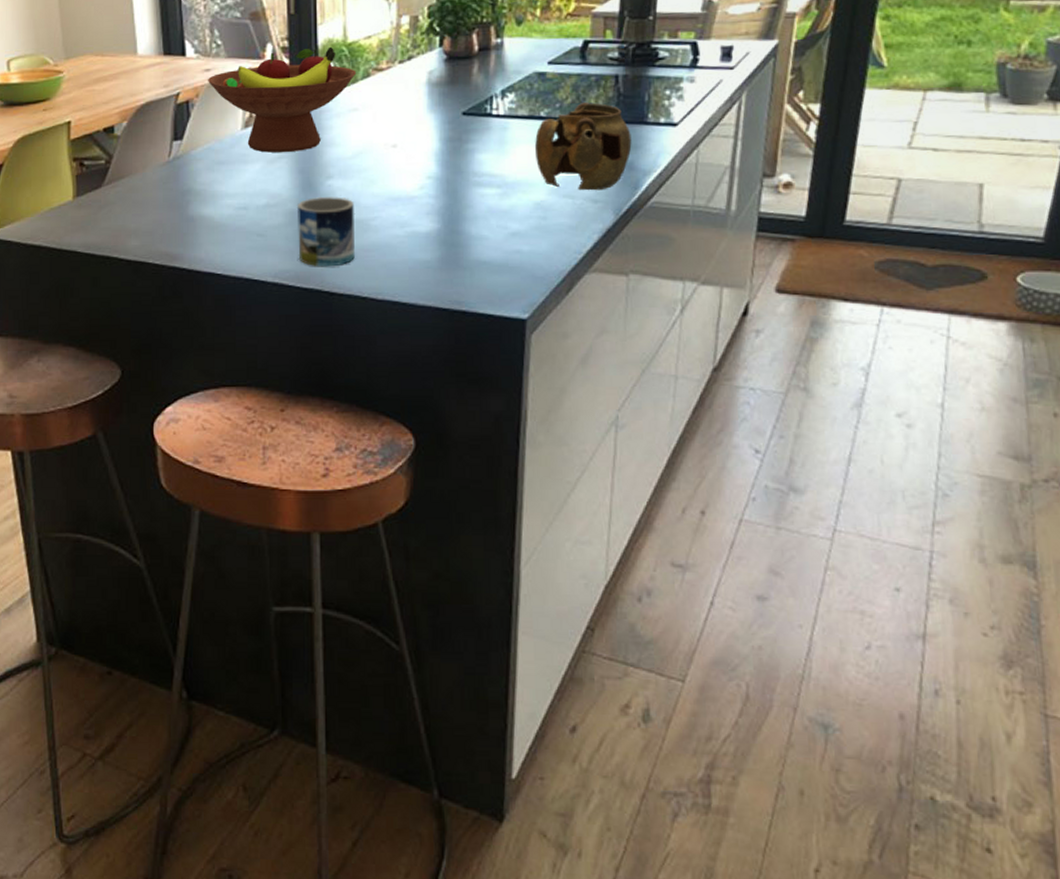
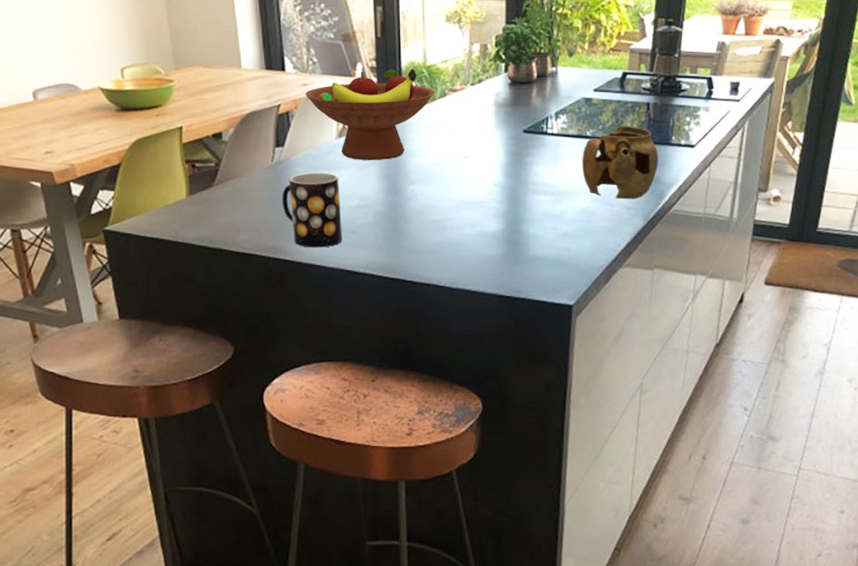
mug: none [179,167,247,254] -> present [282,172,342,248]
mug: present [296,196,355,267] -> none [384,199,434,260]

